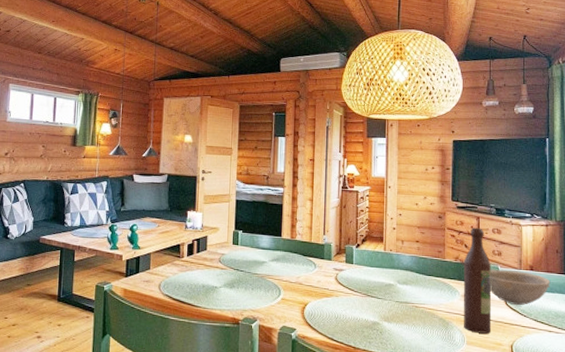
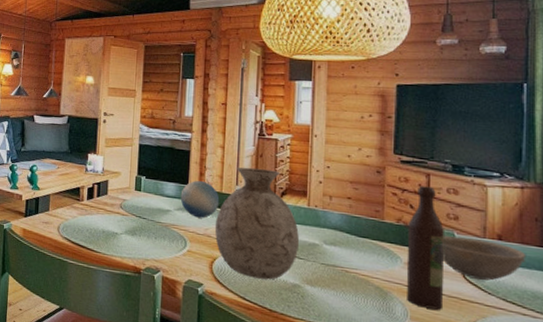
decorative ball: none [274,233,309,267] -> present [180,181,220,218]
vase: none [305,217,377,320] -> present [214,167,299,280]

